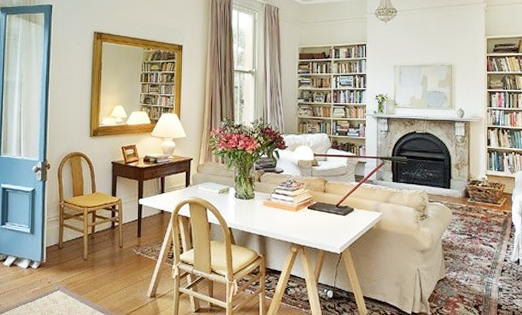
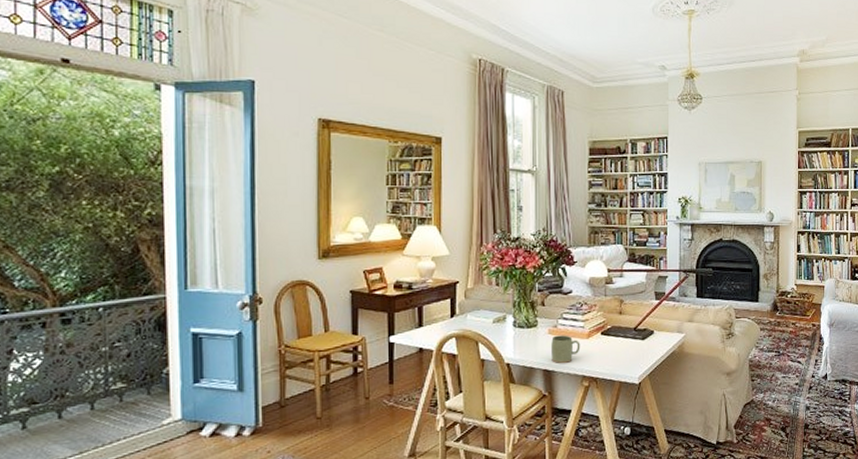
mug: none [265,207,290,231] -> present [550,335,580,363]

